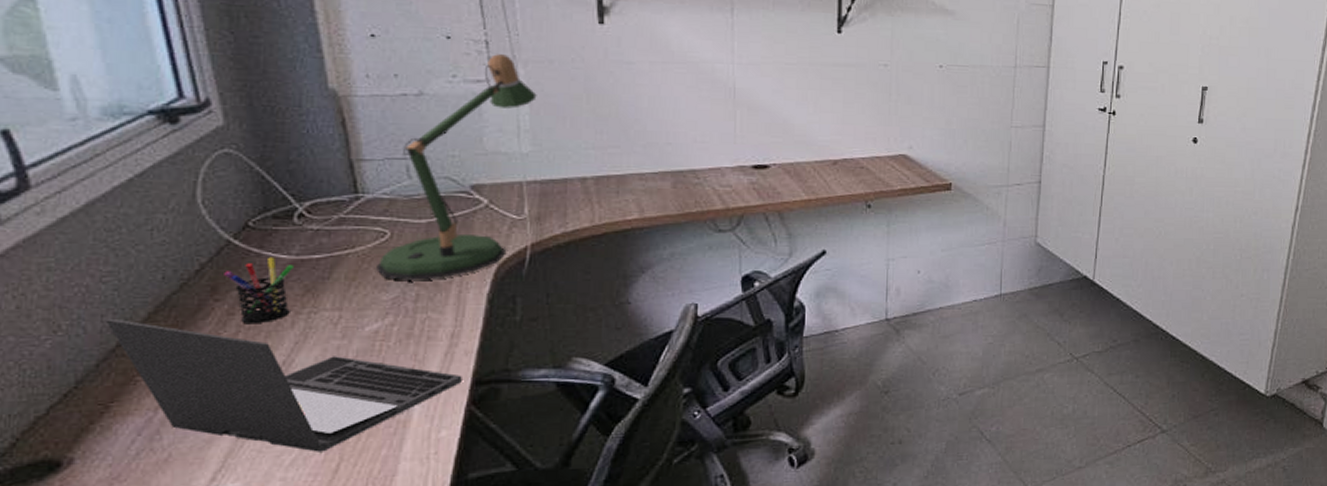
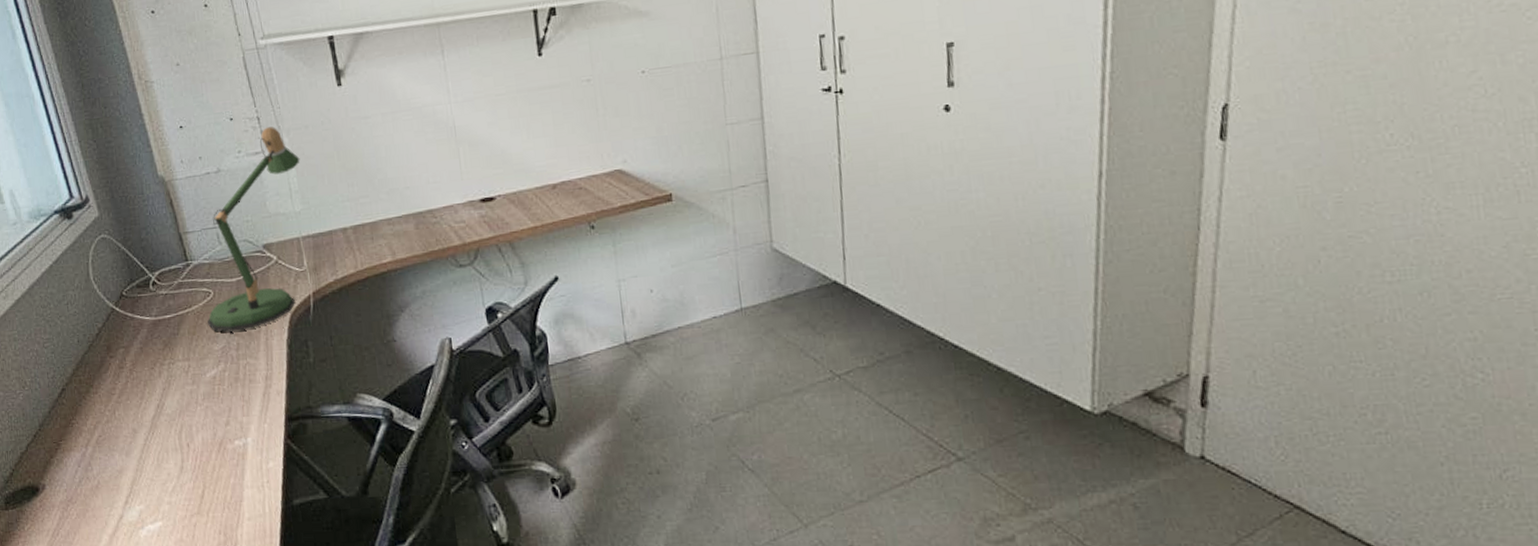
laptop: present [105,318,462,452] -> none [49,375,278,481]
pen holder: present [224,257,293,324] -> none [113,319,157,376]

